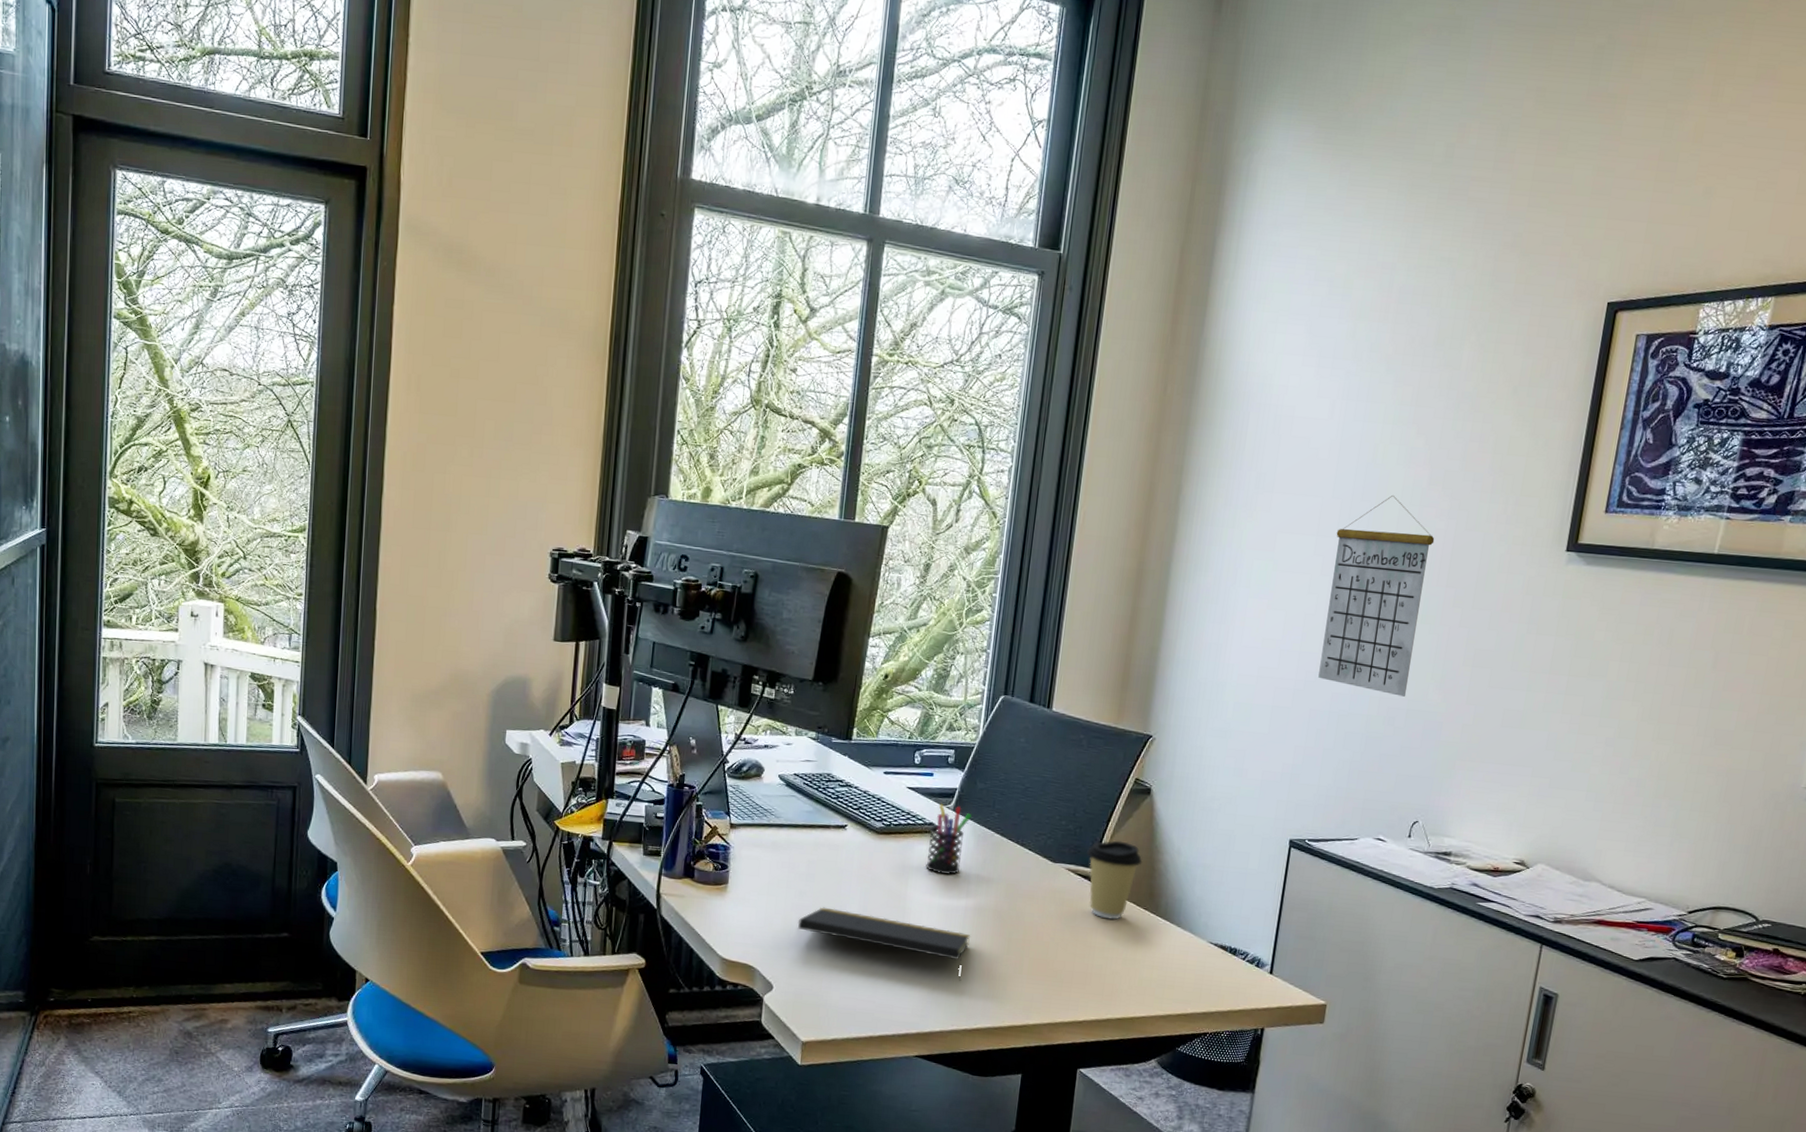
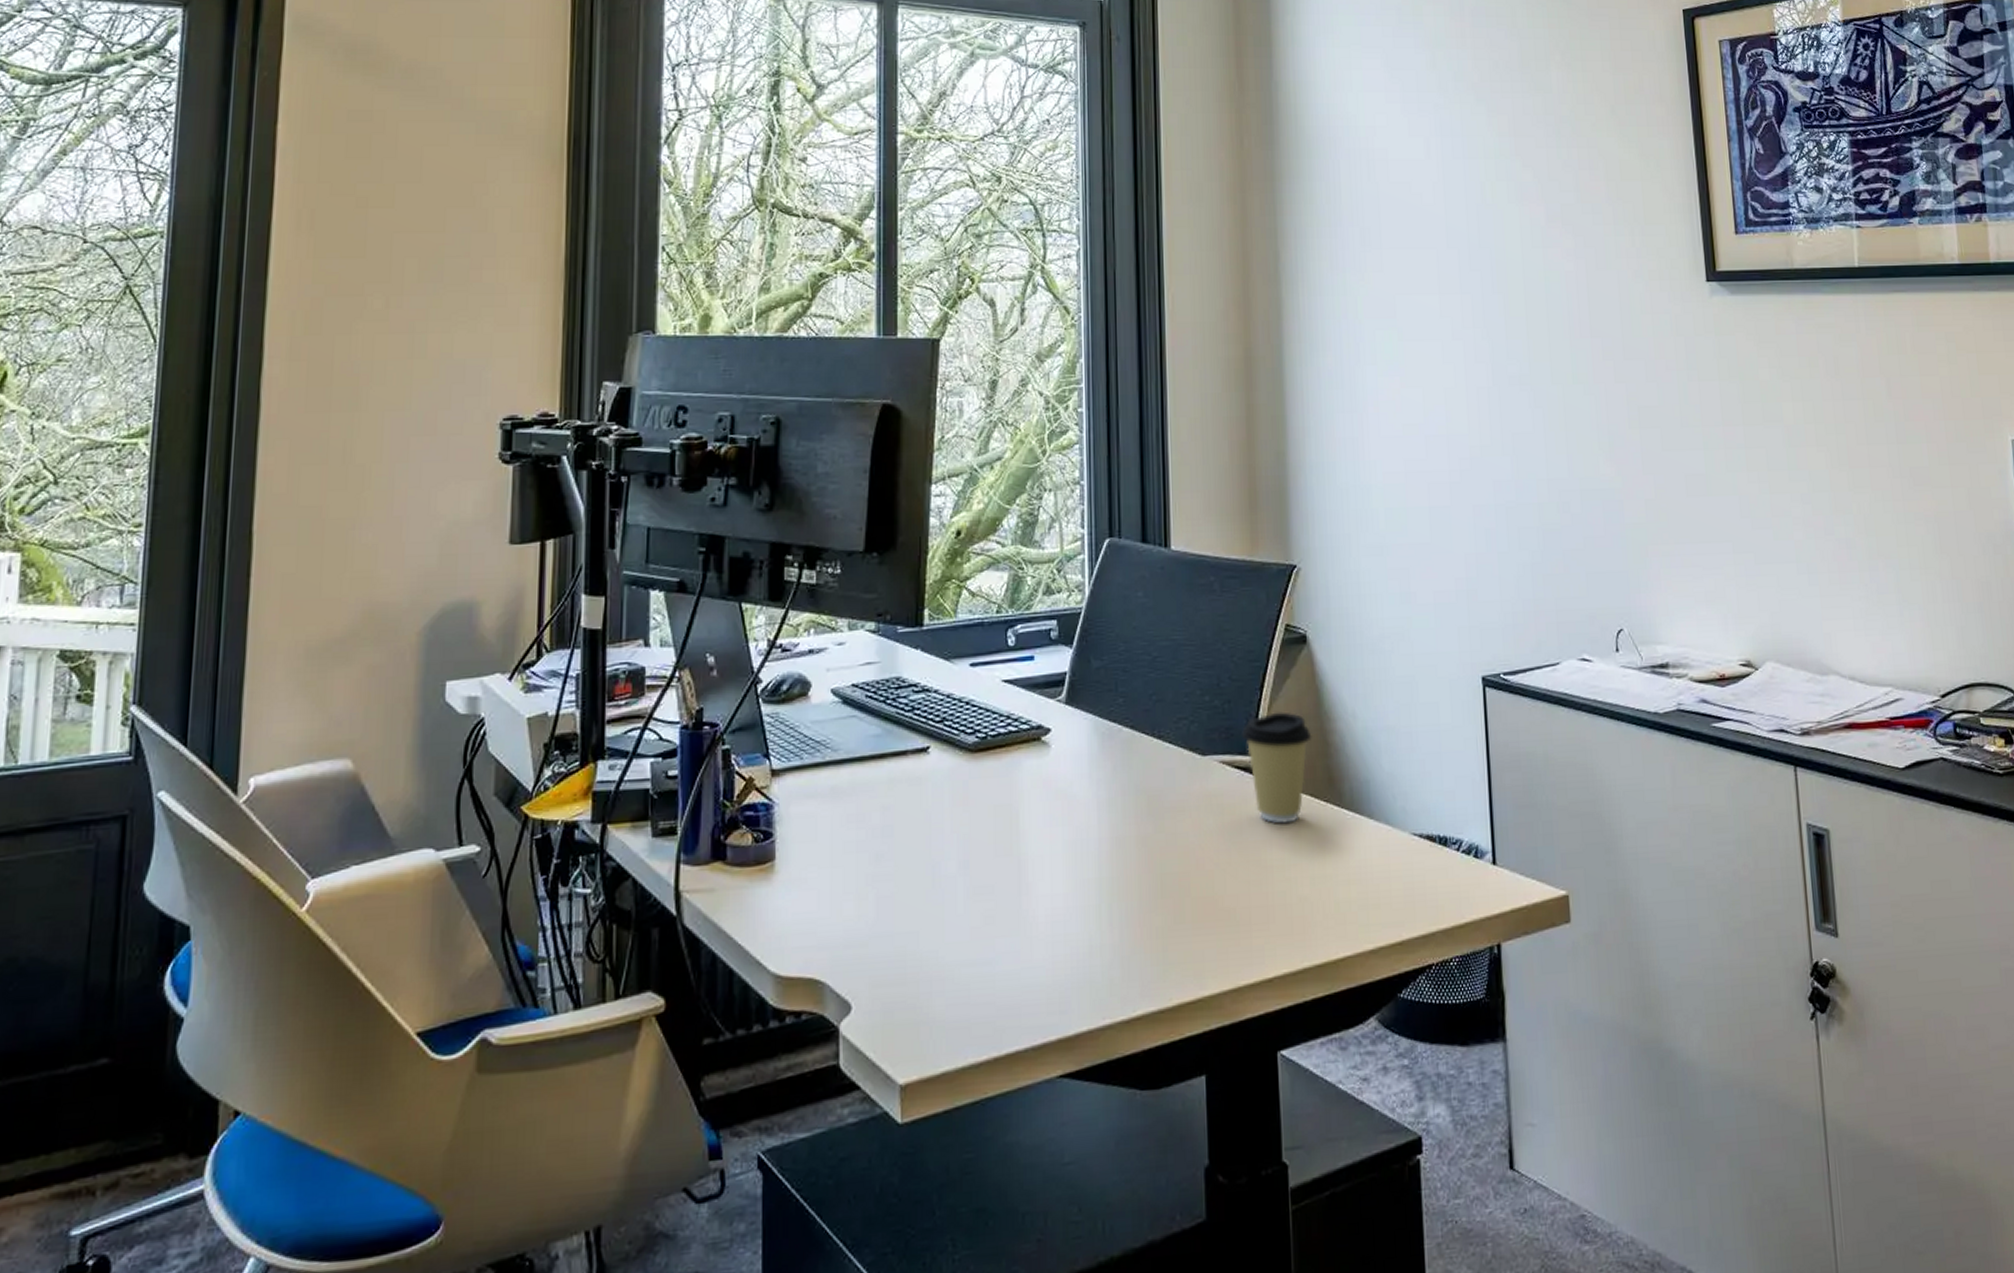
notepad: present [797,907,971,981] -> none [876,871,1112,949]
pen holder: present [926,803,973,875] -> none [1039,695,1091,796]
calendar: present [1318,494,1435,697] -> none [1460,237,1576,475]

